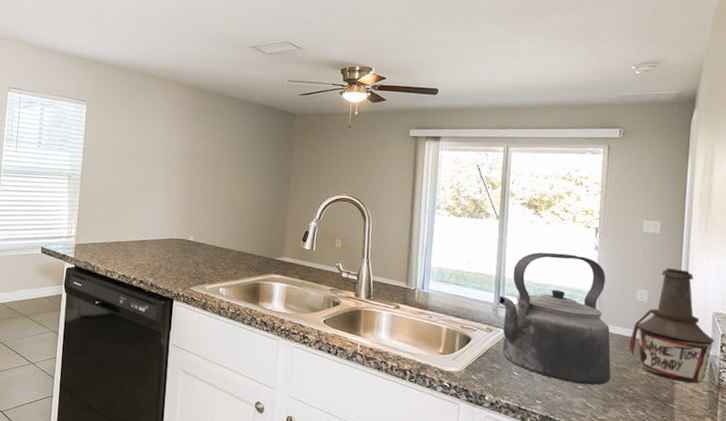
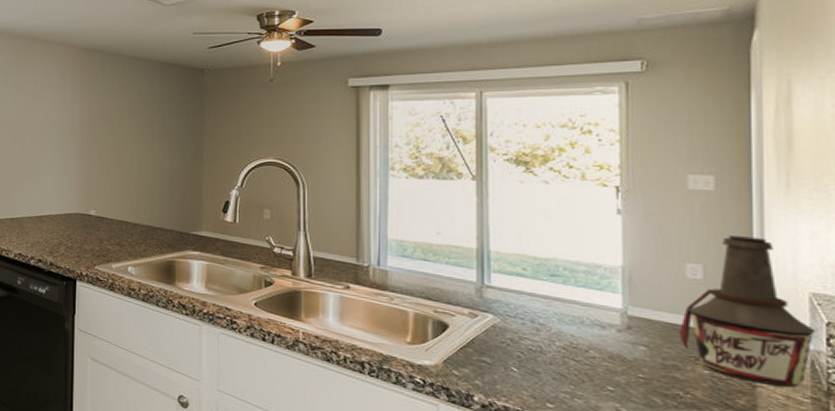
kettle: present [498,252,611,385] -> none [482,218,656,386]

